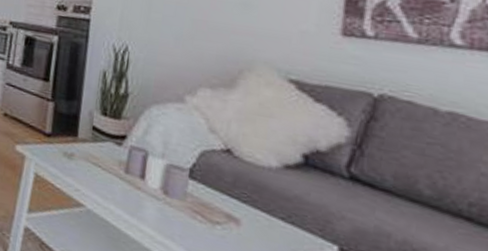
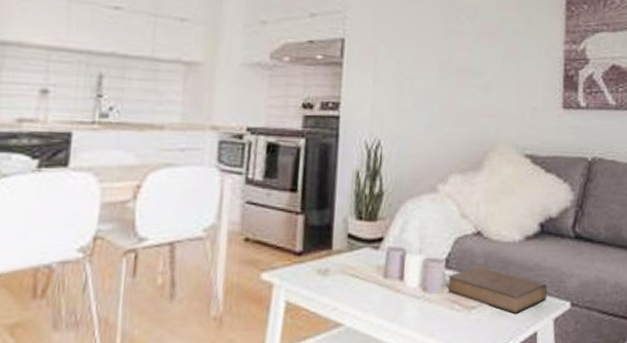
book: none [189,183,310,243] -> present [446,266,548,315]

